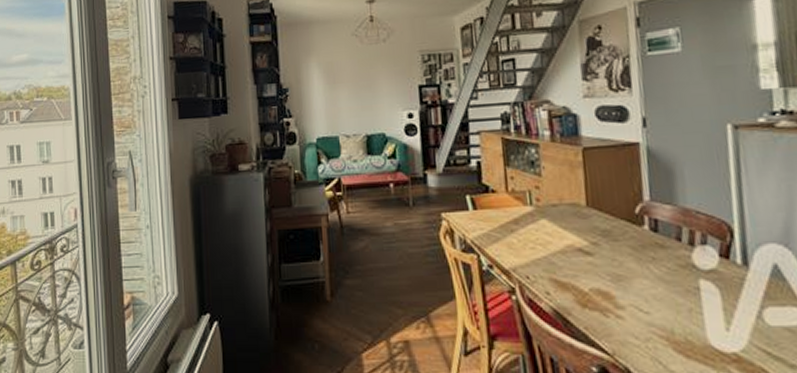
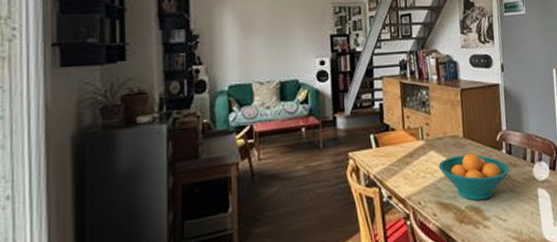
fruit bowl: none [552,225,656,285] -> present [438,152,510,201]

